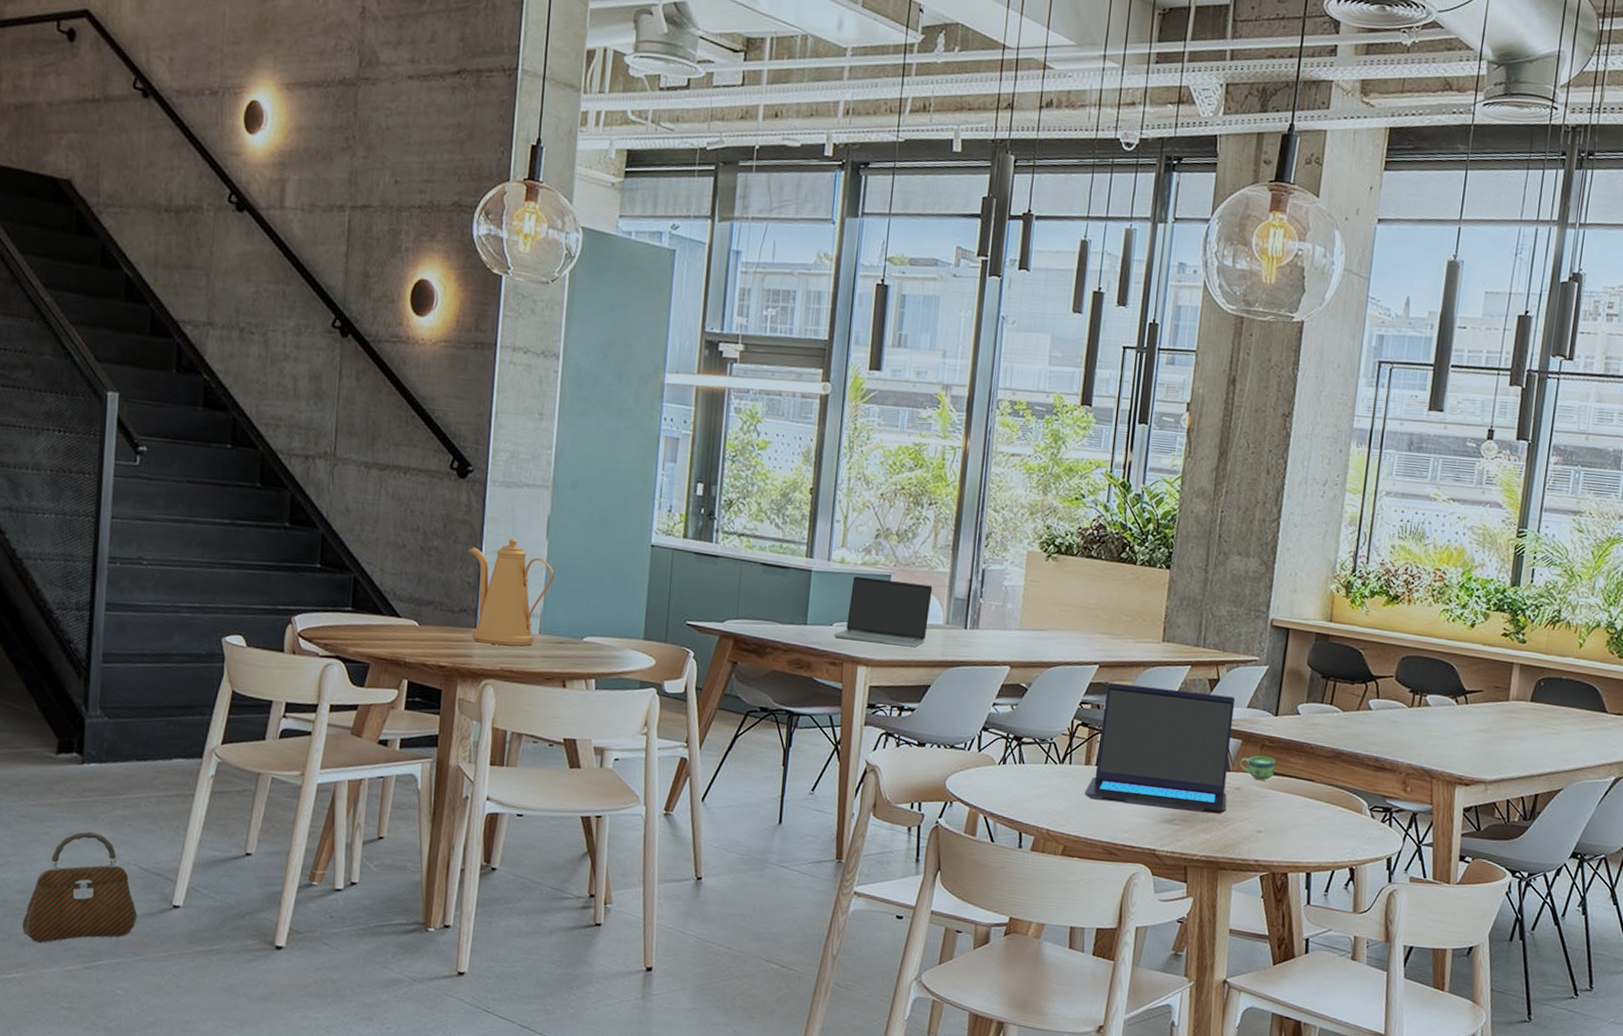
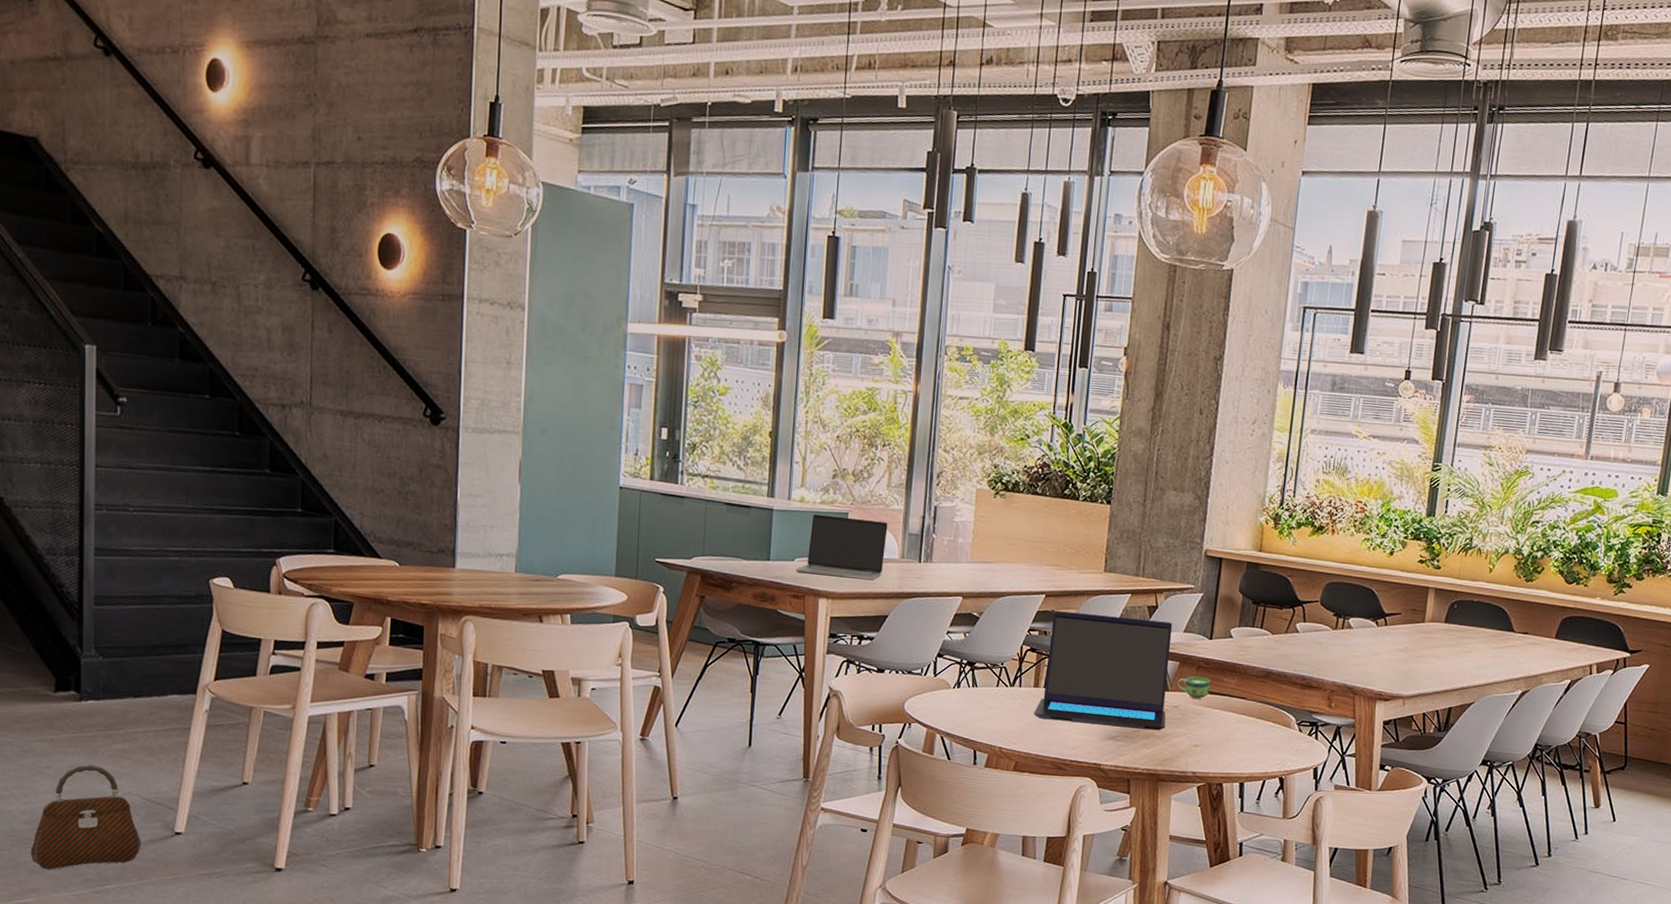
coffee pot: present [467,539,555,646] -> none [443,482,528,584]

